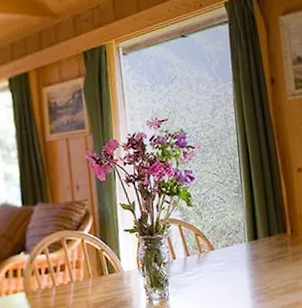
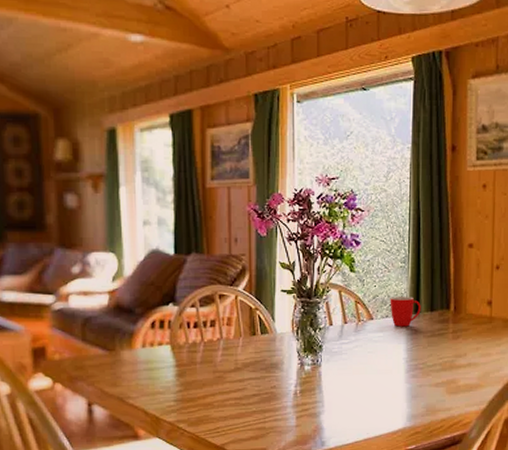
mug: none [228,224,259,255] -> present [390,297,421,327]

